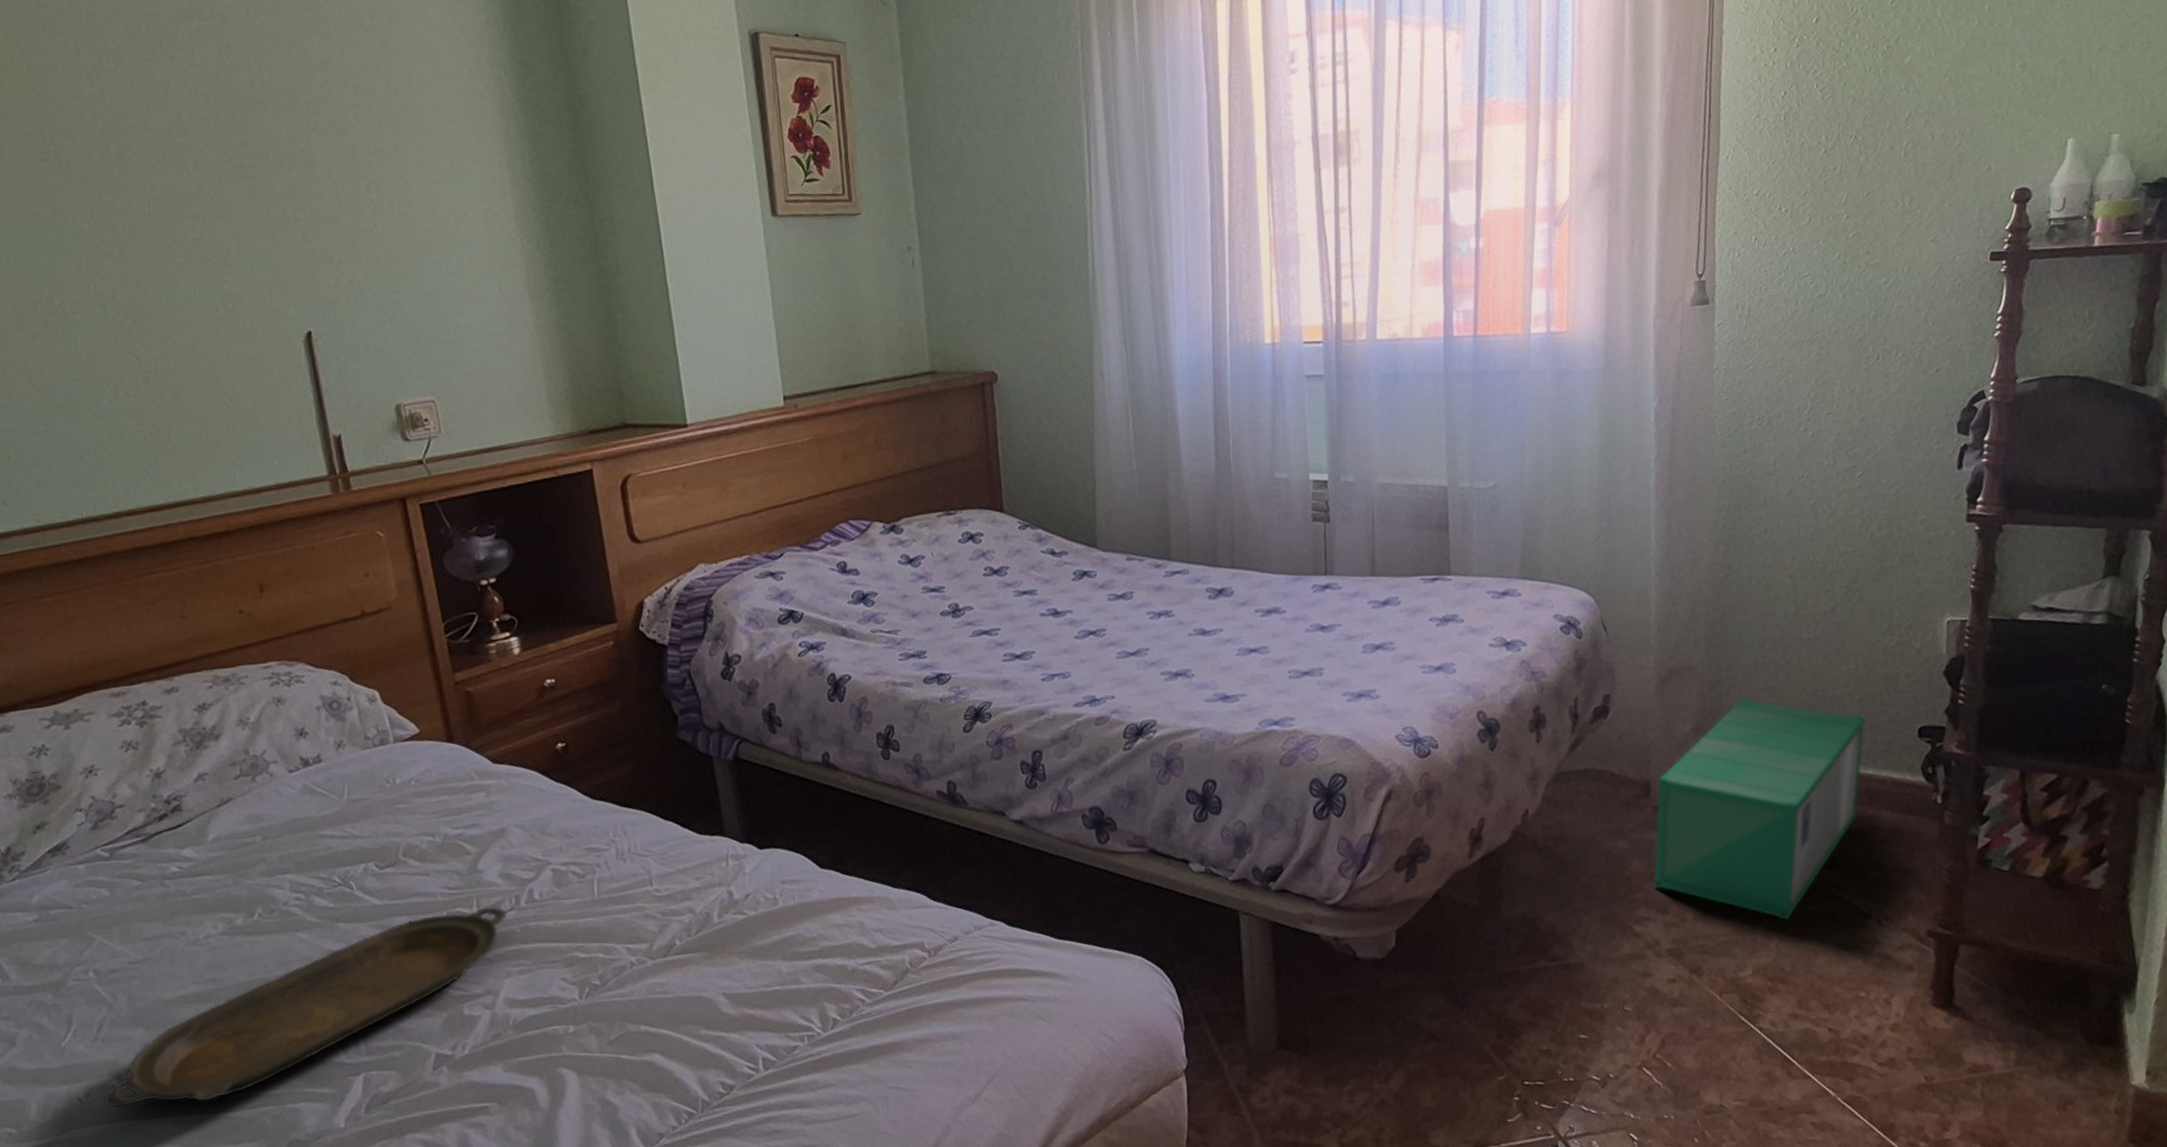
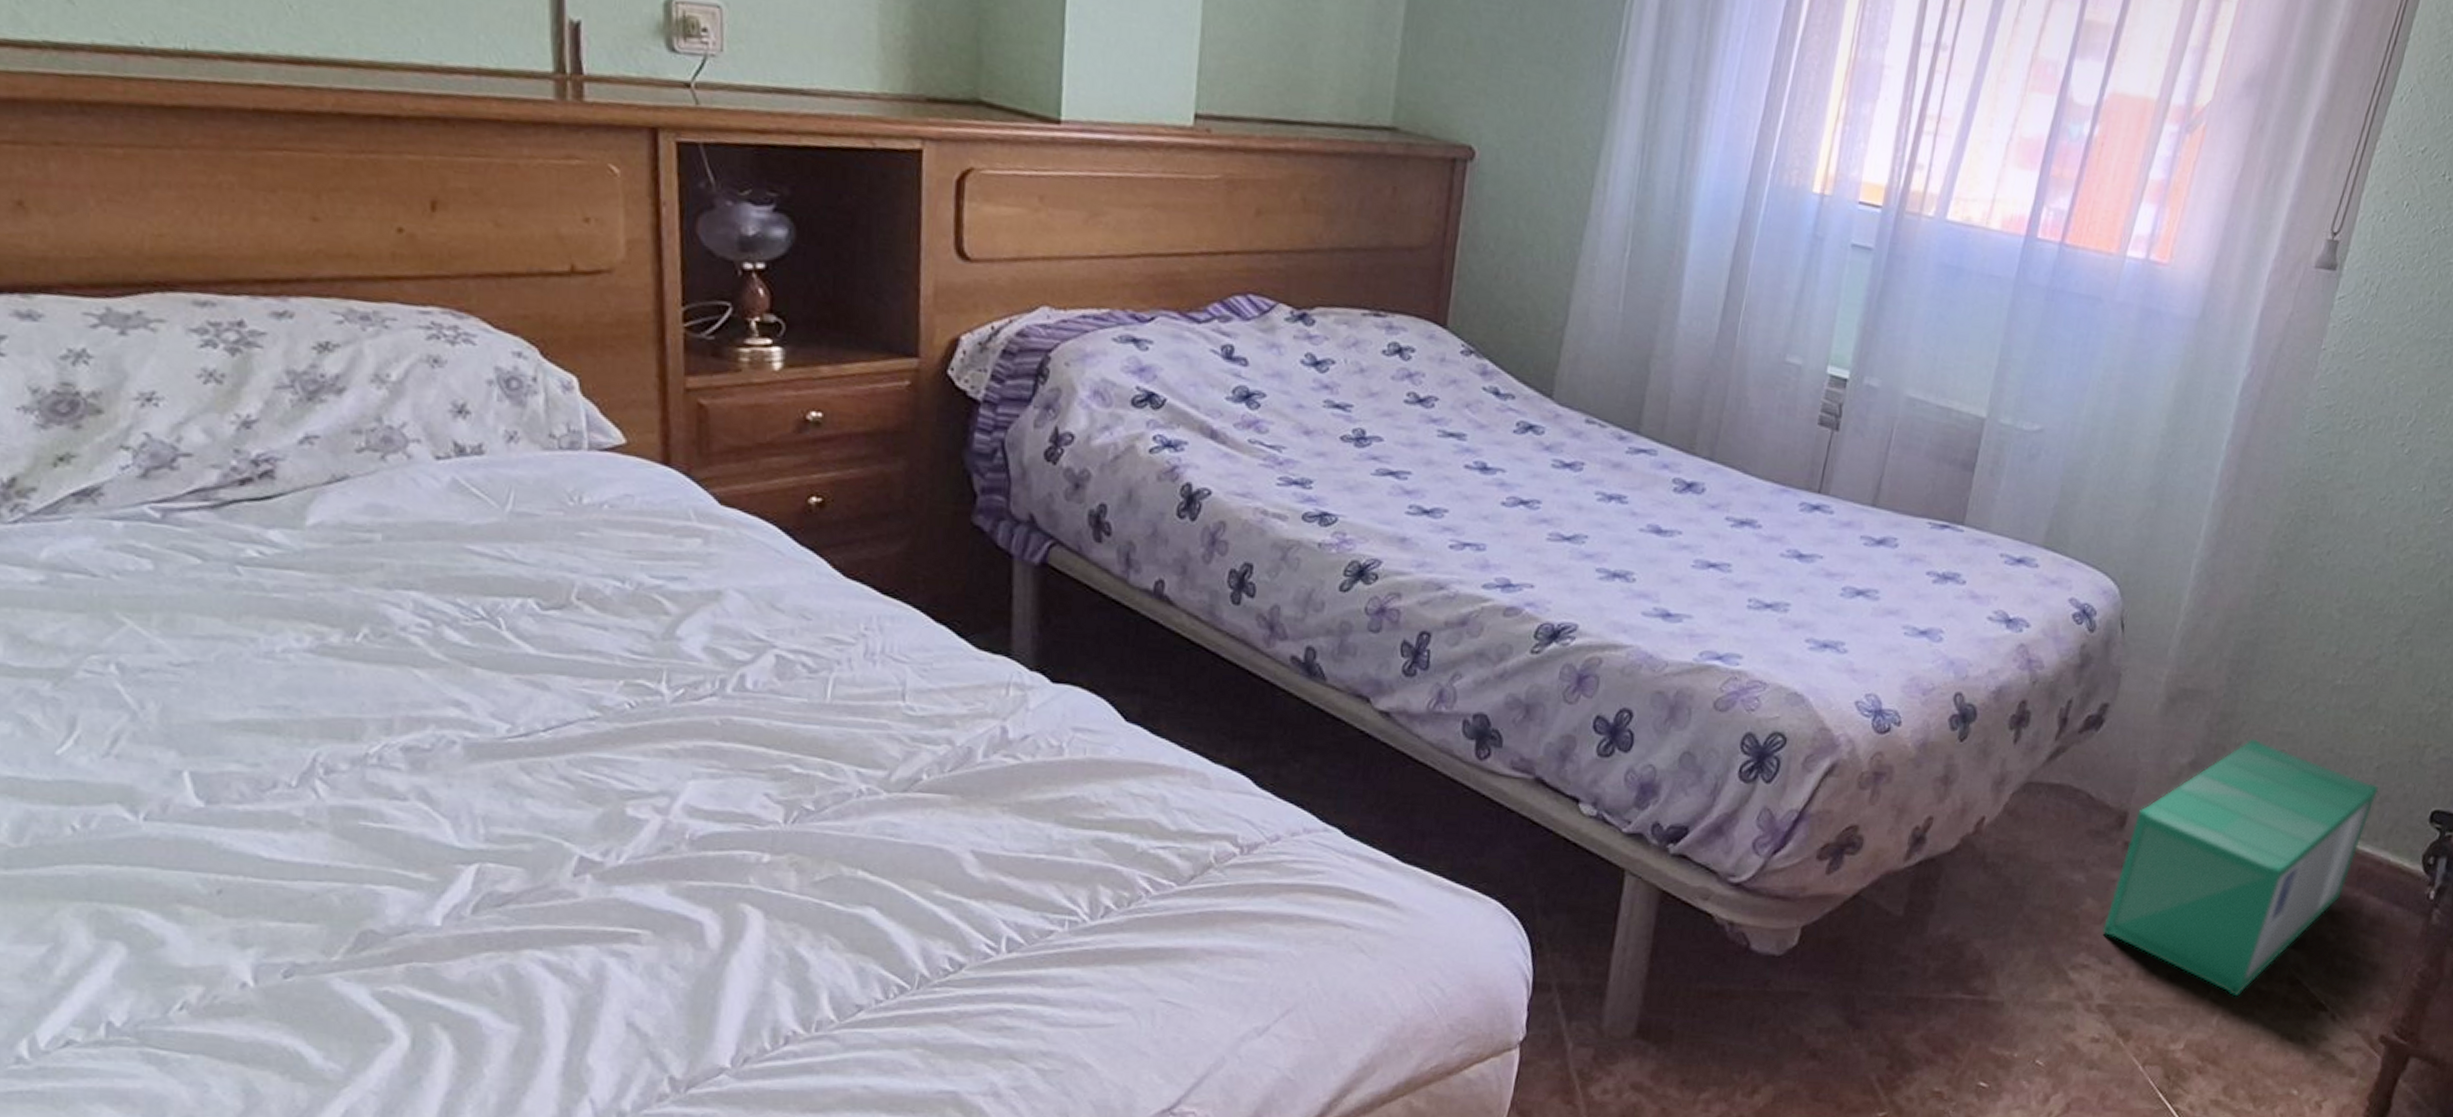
serving tray: present [103,906,508,1108] -> none [107,681,706,862]

